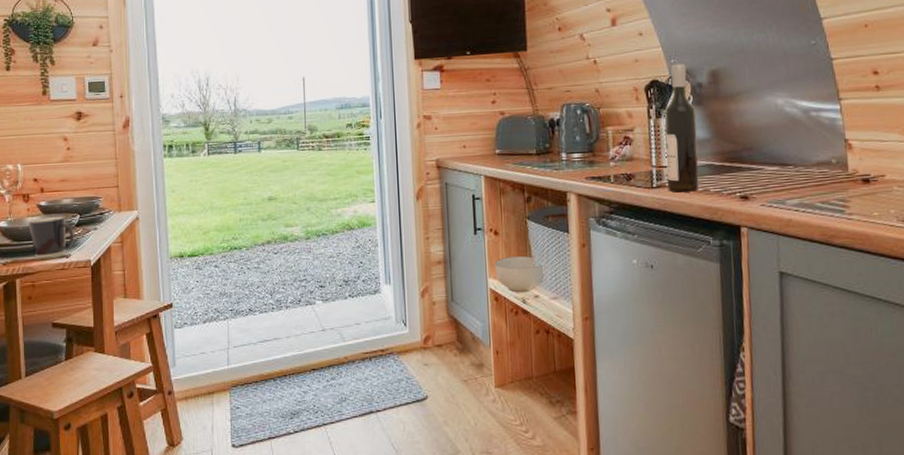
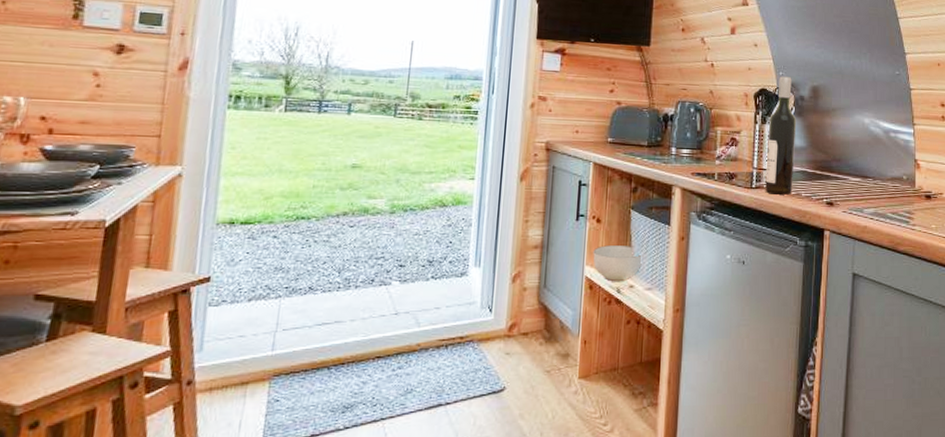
mug: present [29,216,74,259] -> none [21,164,88,214]

